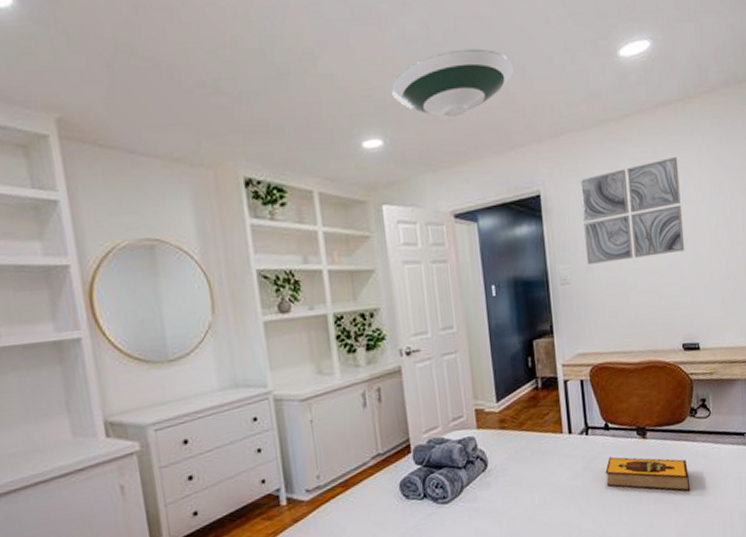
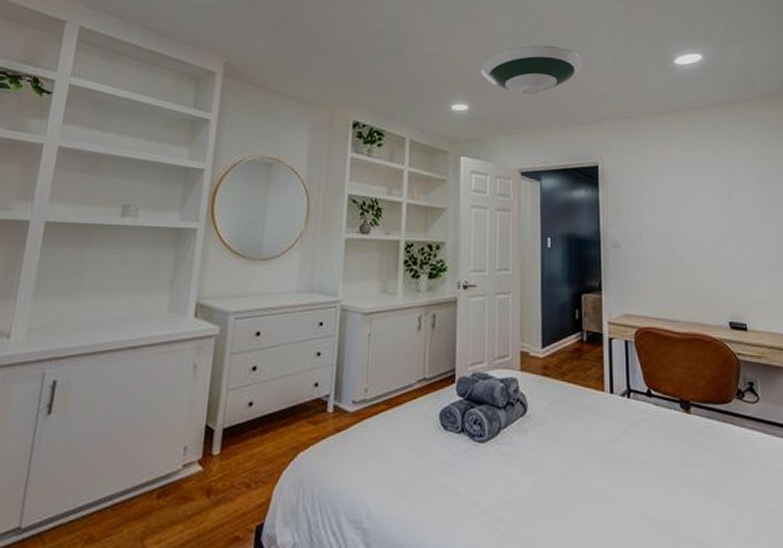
wall art: present [579,156,685,264] -> none [634,149,733,234]
hardback book: present [605,456,691,492] -> none [646,426,738,482]

